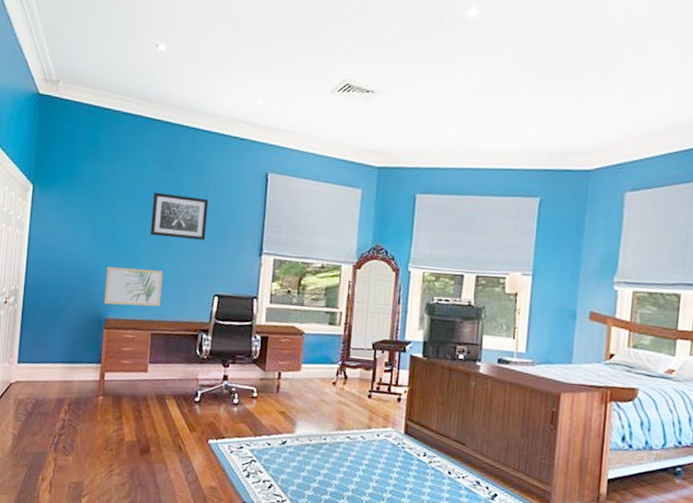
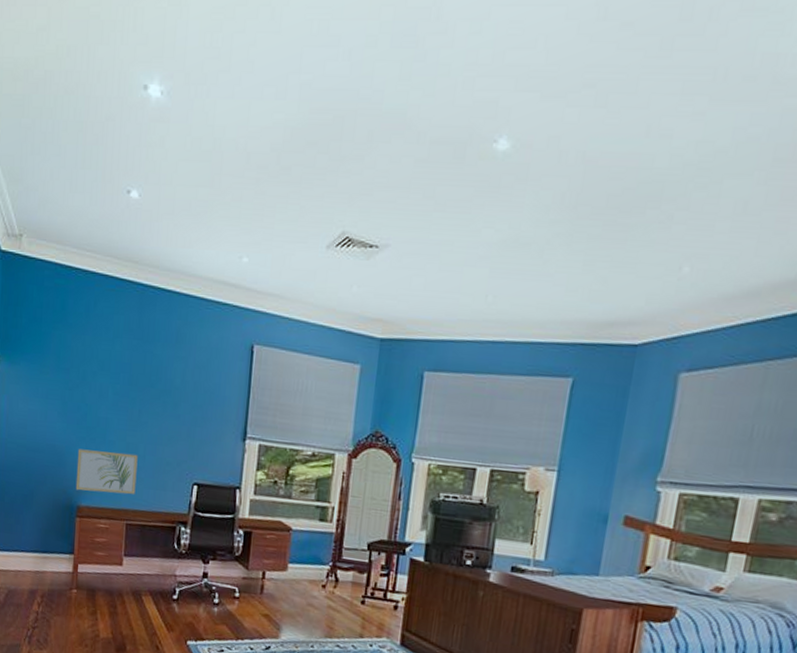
wall art: present [150,192,209,240] -> none [123,365,188,422]

